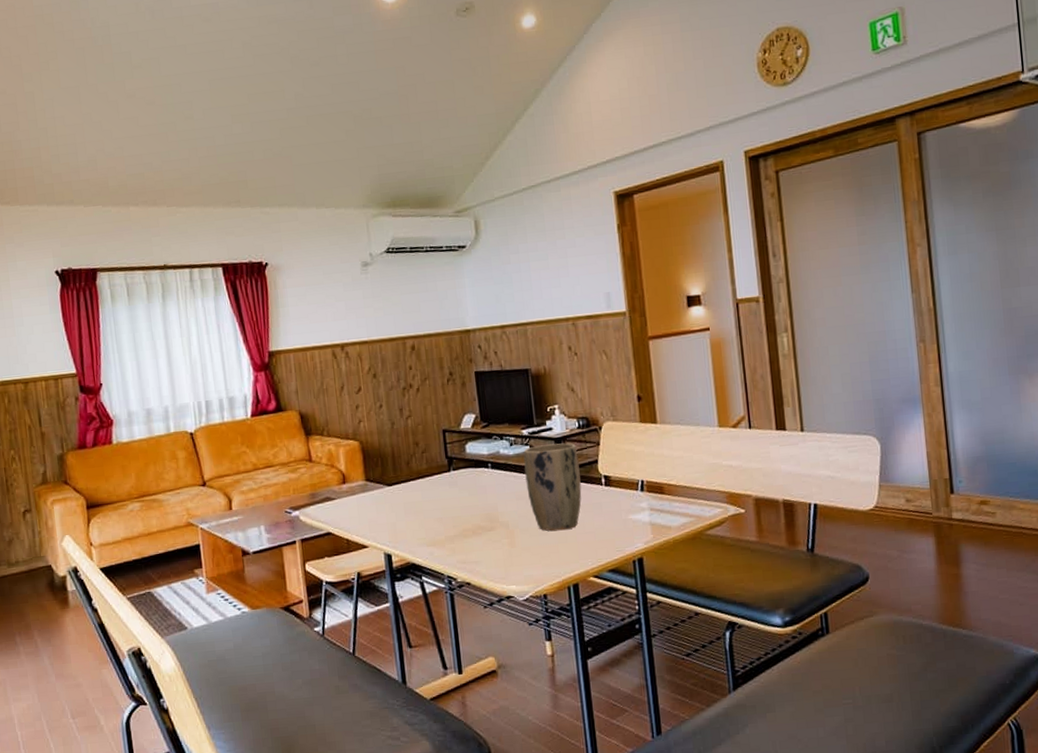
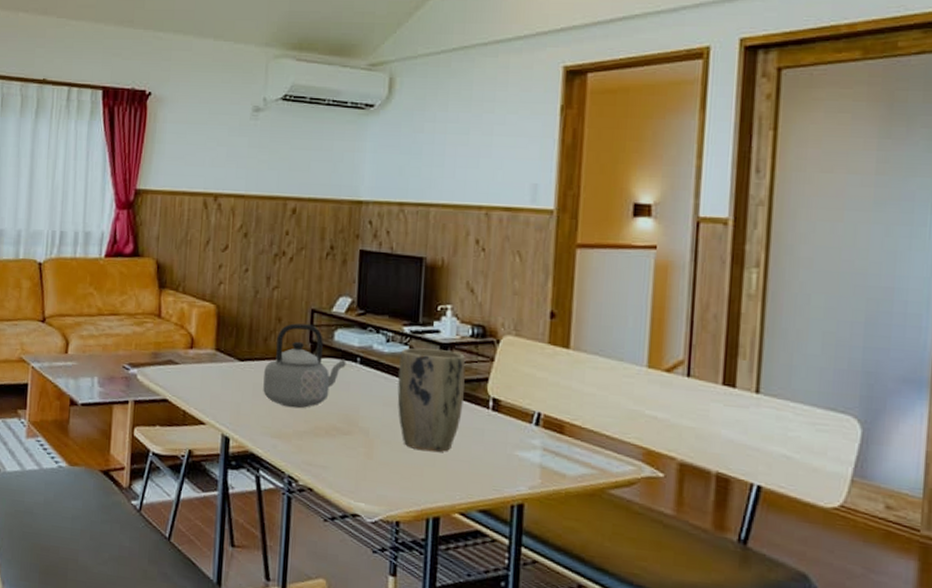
teapot: none [411,443,480,518] -> present [263,323,346,409]

